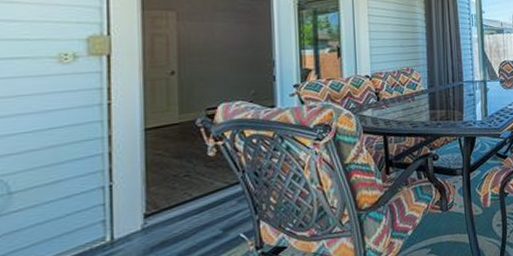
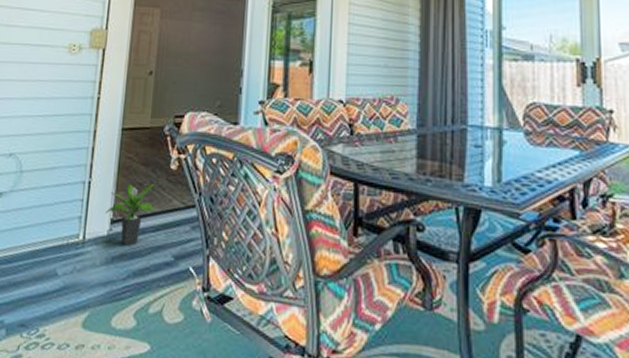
potted plant: none [136,171,195,234] -> present [106,183,155,246]

